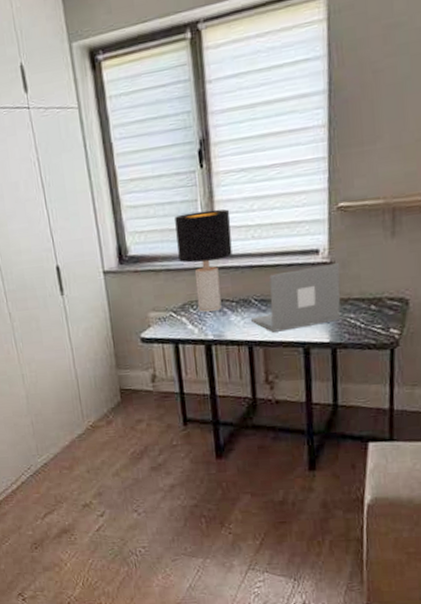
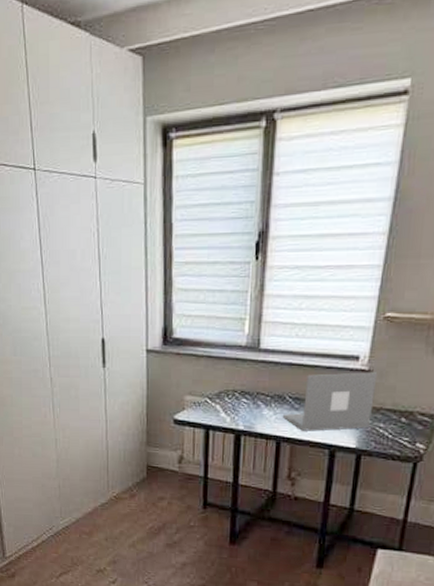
desk lamp: present [175,209,232,313] -> none [221,303,278,404]

